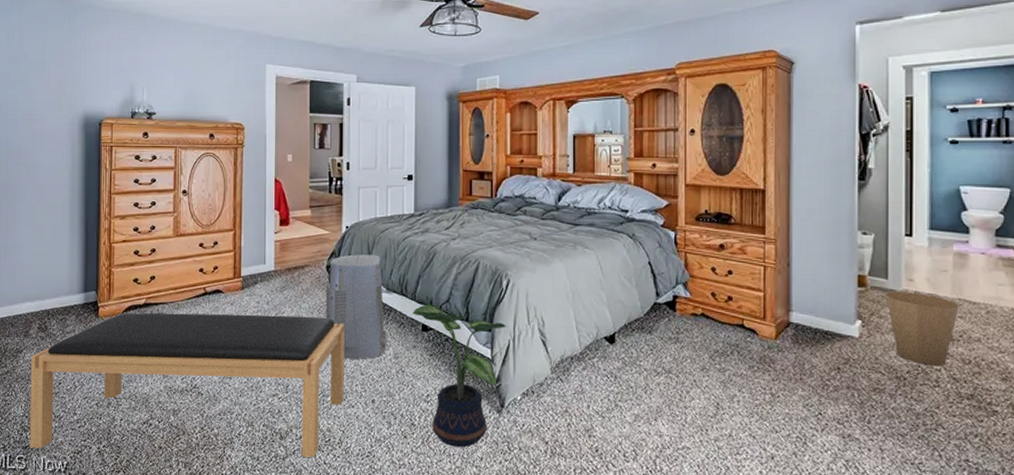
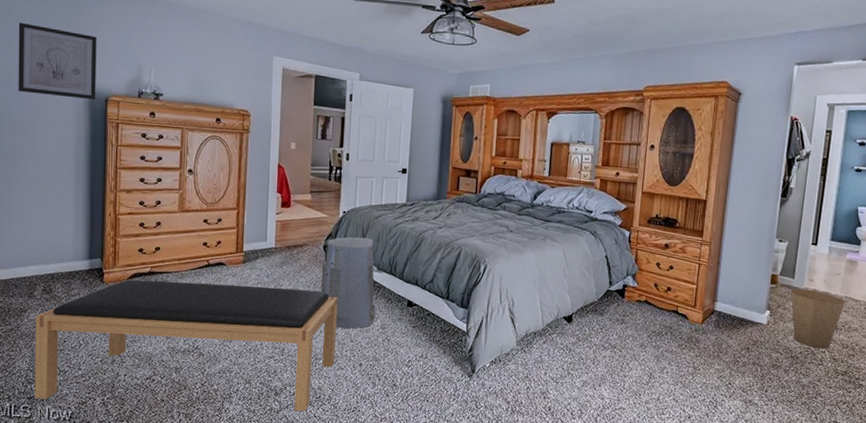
wall art: none [15,51,91,124] -> present [18,22,97,100]
potted plant: present [413,304,508,448] -> none [400,283,483,405]

